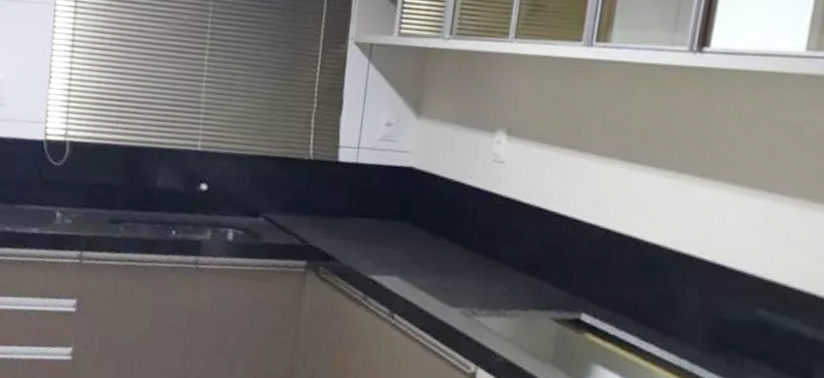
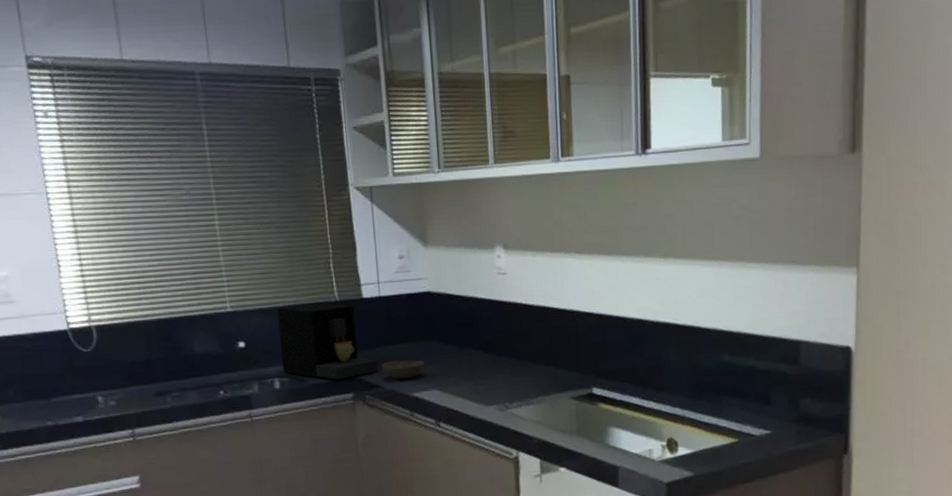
coffee maker: none [239,155,341,244] -> present [277,303,379,380]
bowl: none [342,234,392,258] -> present [381,360,425,379]

